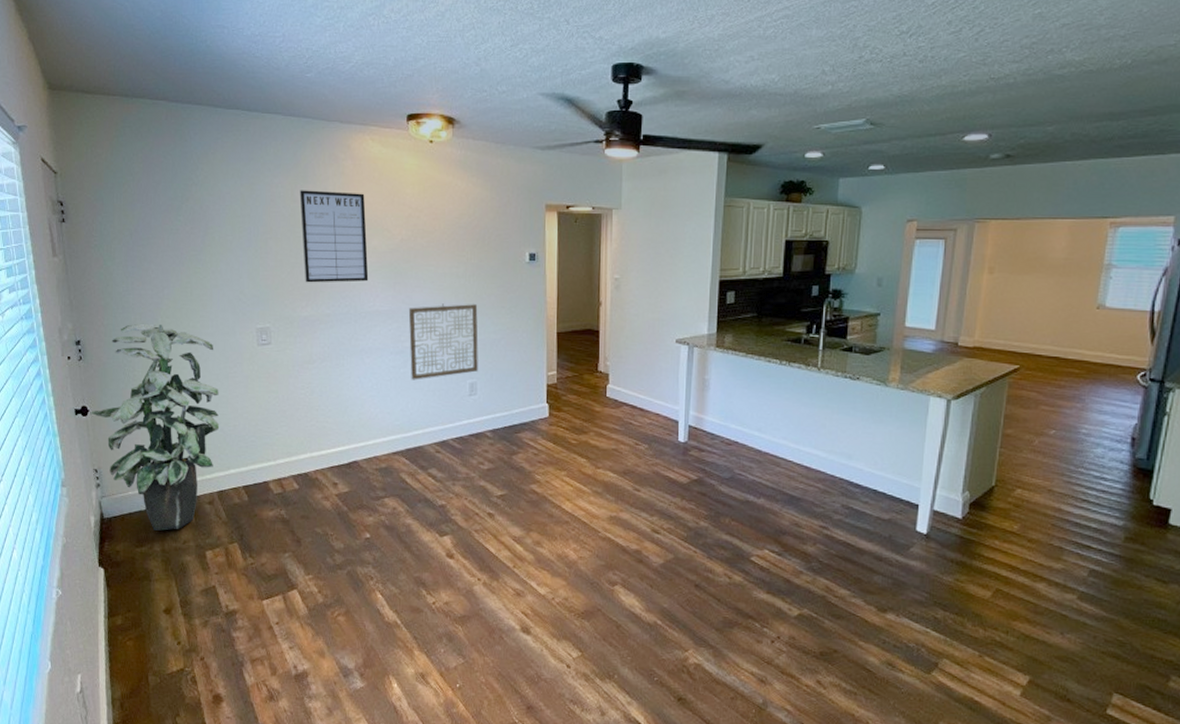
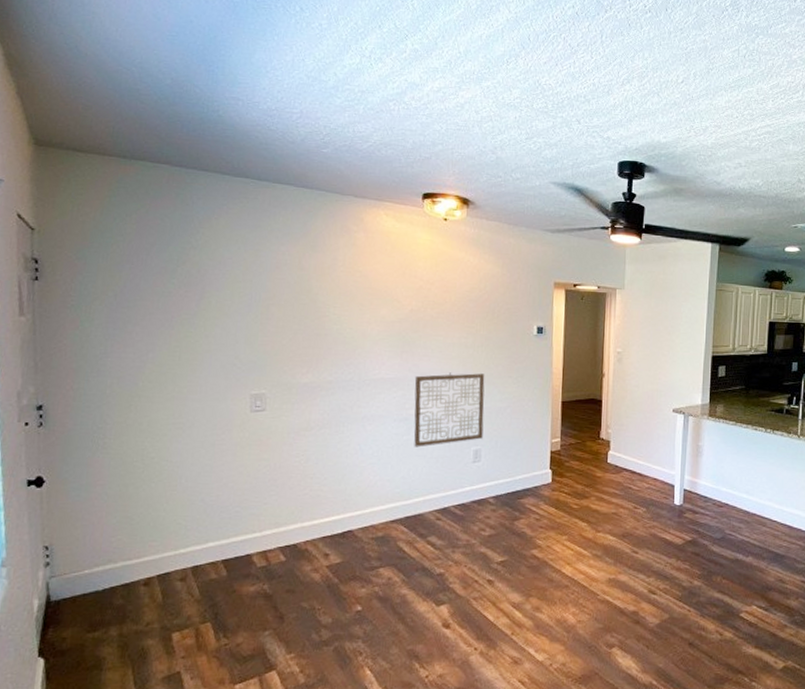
indoor plant: present [90,323,220,531] -> none [45,387,203,612]
writing board: present [299,190,369,283] -> none [307,258,376,350]

